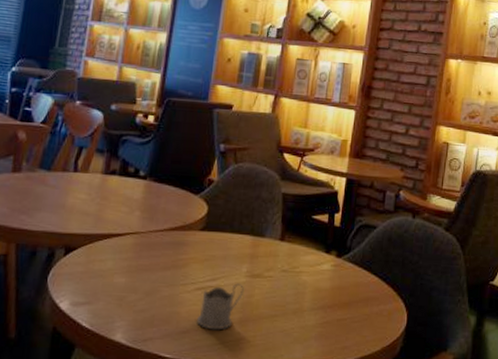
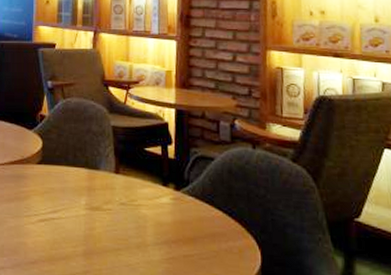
tea glass holder: present [197,283,245,330] -> none [43,215,86,262]

